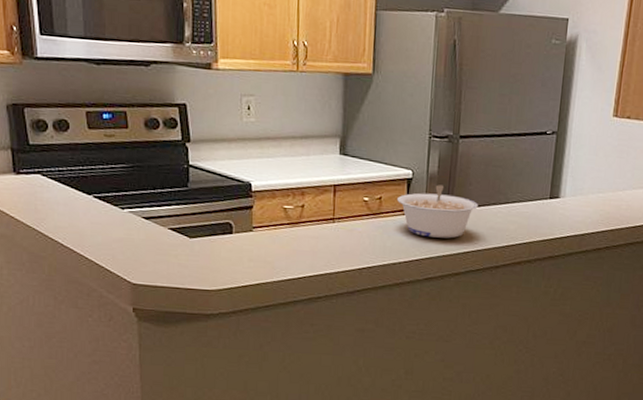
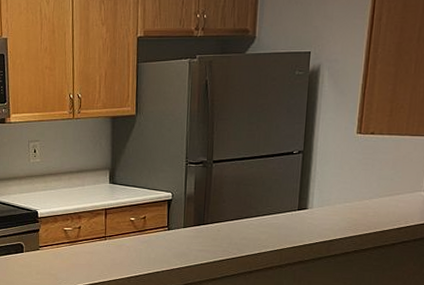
legume: present [396,184,478,239] -> none [158,204,231,249]

